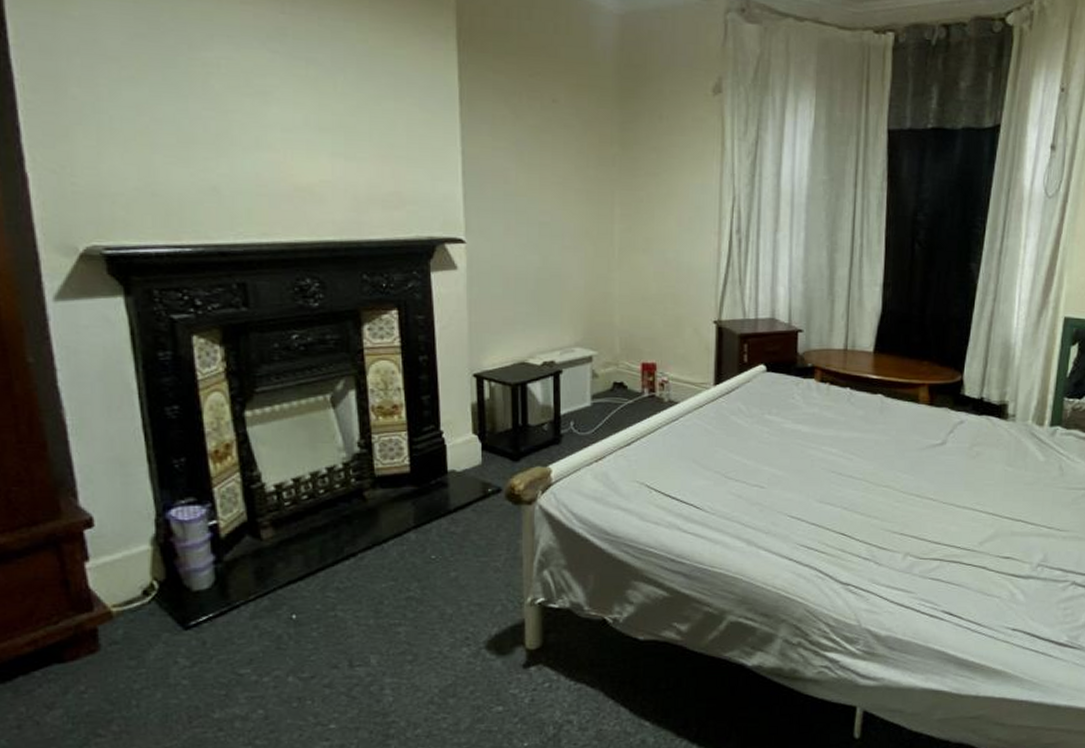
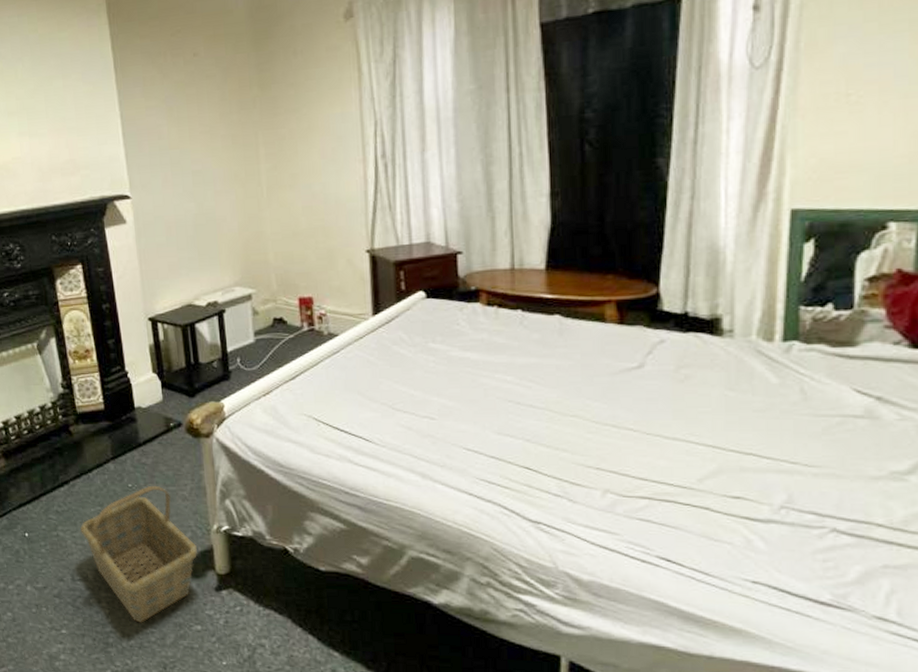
basket: none [364,556,506,709] -> present [79,485,197,623]

